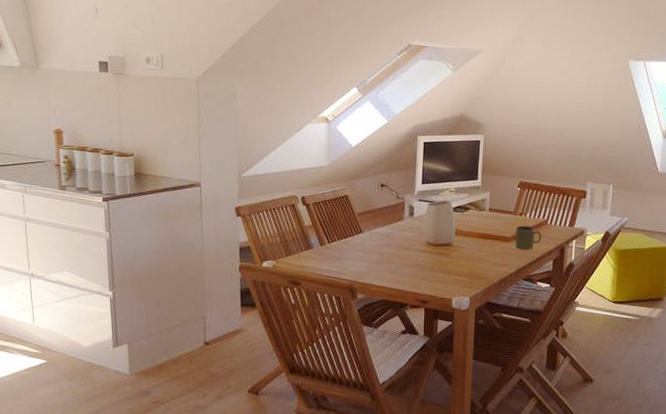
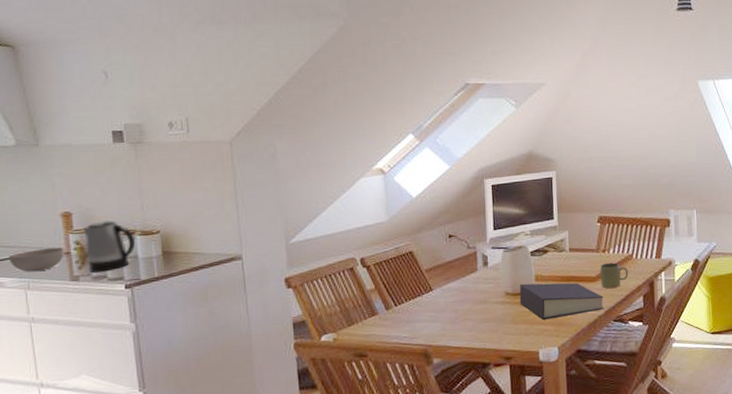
bowl: none [10,159,55,179] -> present [8,247,64,272]
kettle: none [71,140,113,185] -> present [82,220,136,272]
book: none [439,236,516,271] -> present [519,282,604,320]

